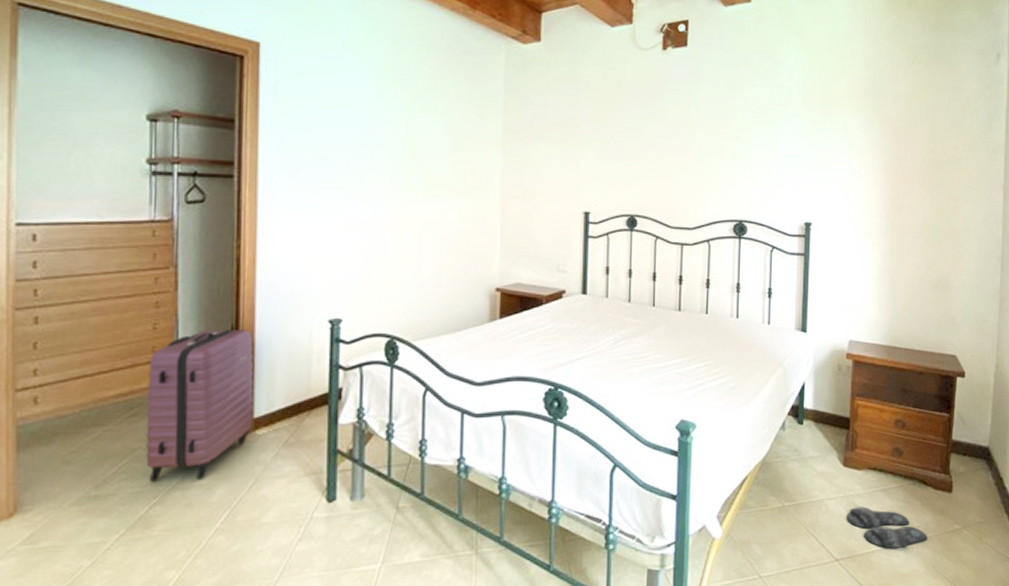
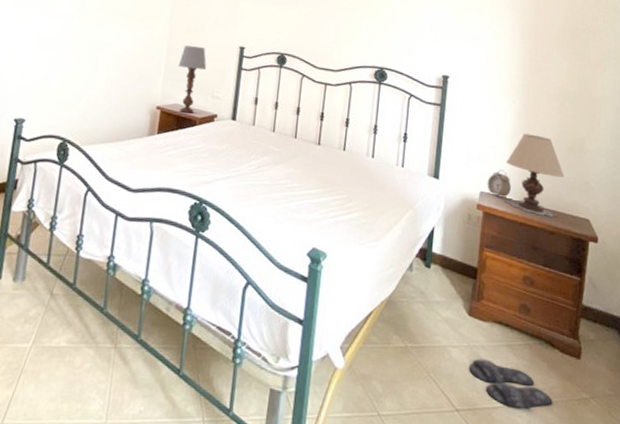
table lamp: none [515,216,549,292] -> present [178,45,207,114]
alarm clock: none [855,315,879,344] -> present [487,169,511,198]
table lamp: none [873,275,931,357] -> present [505,133,565,217]

